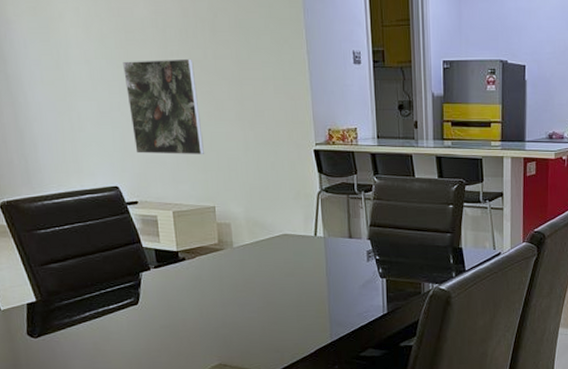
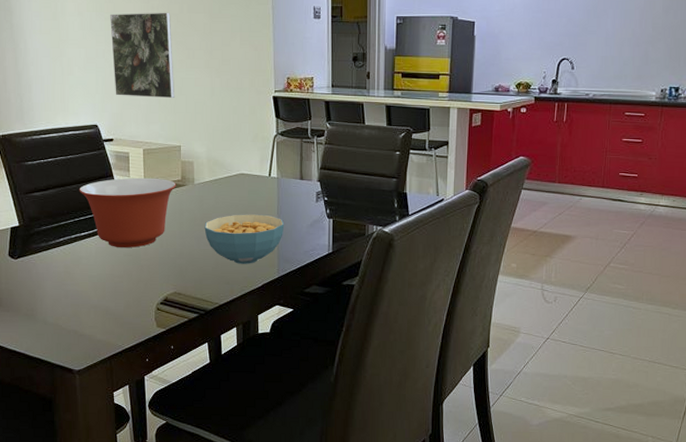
mixing bowl: none [102,242,213,319] -> present [79,177,176,248]
cereal bowl: none [247,277,335,330] -> present [204,214,285,264]

